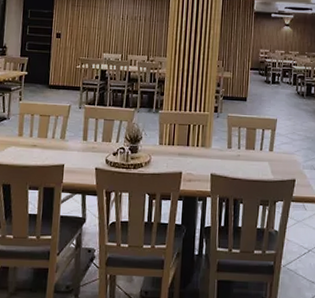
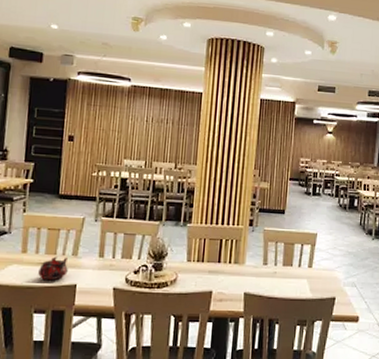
teapot: none [32,139,57,161] -> present [38,256,68,281]

